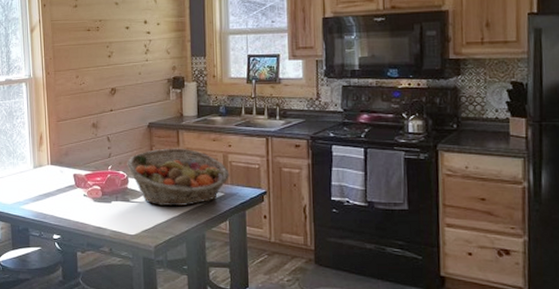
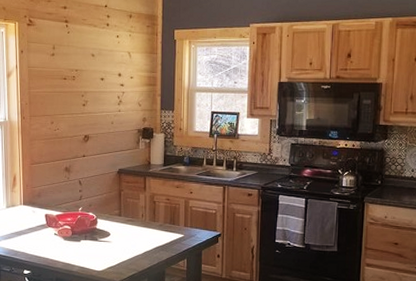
fruit basket: present [127,148,230,207] -> none [97,193,190,246]

